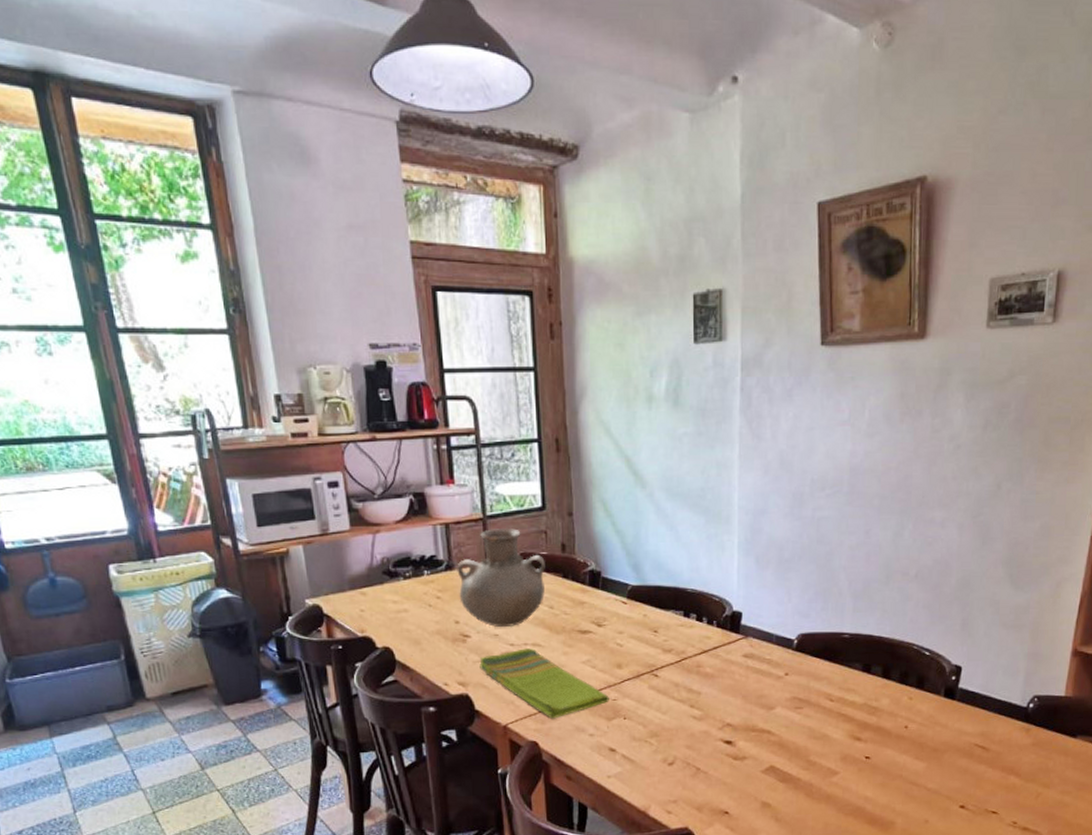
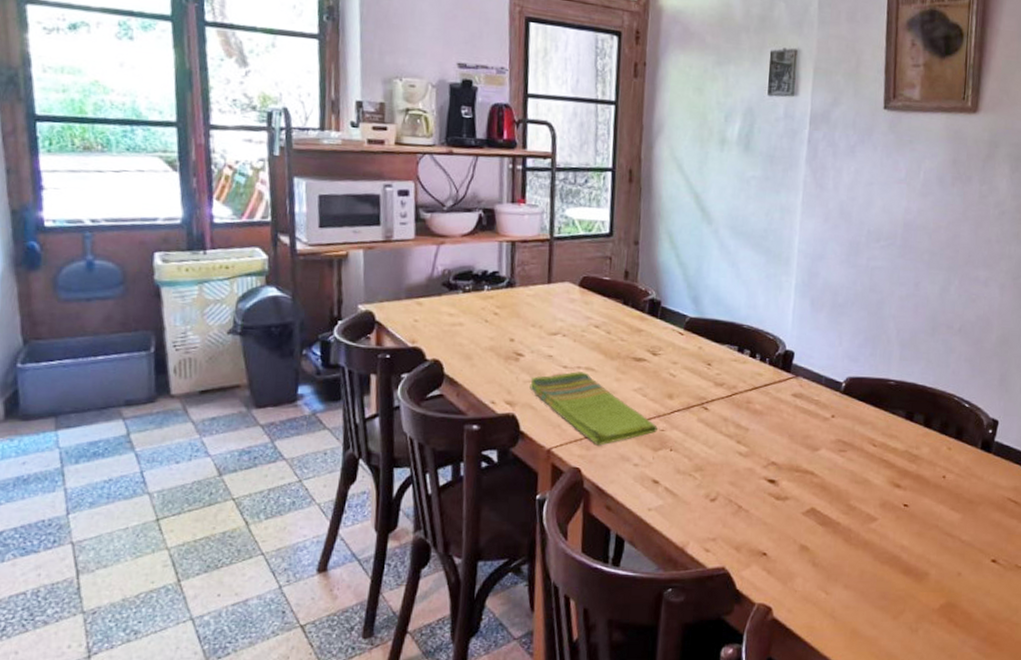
vase: present [457,527,546,628] -> none [517,250,607,349]

